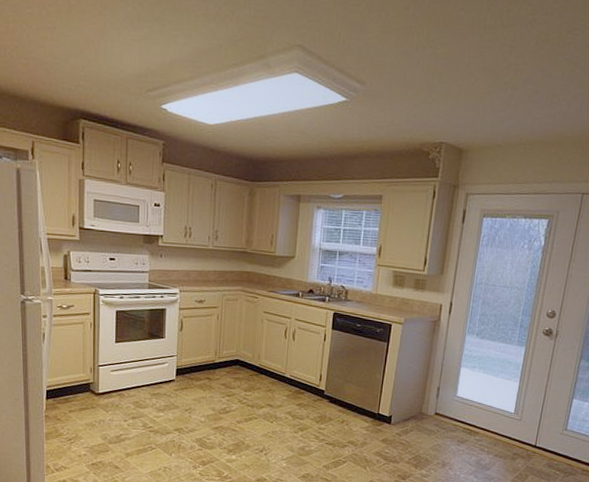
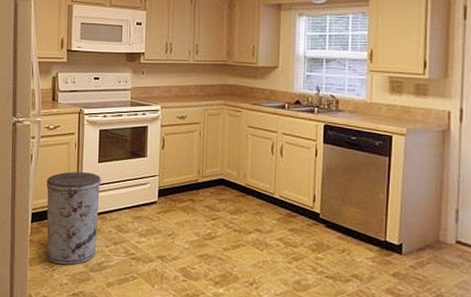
trash can: none [61,351,119,438] -> present [46,172,101,265]

